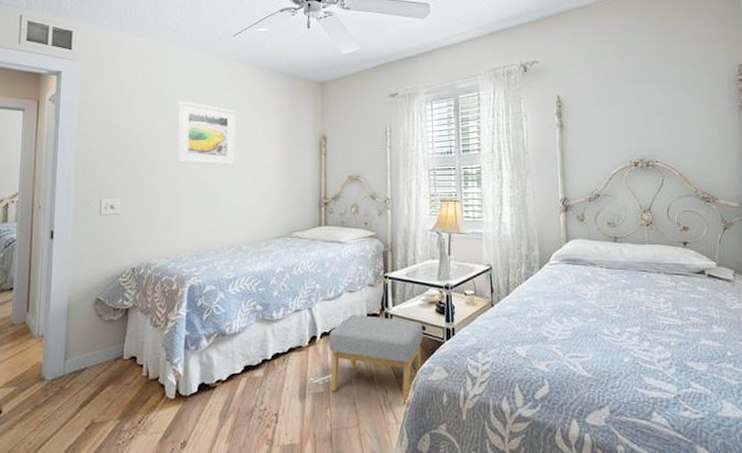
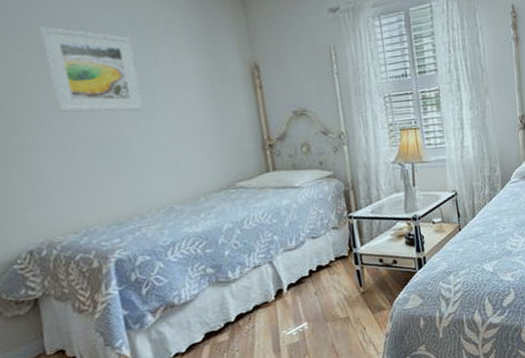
footstool: present [328,315,423,405] -> none [296,256,398,340]

